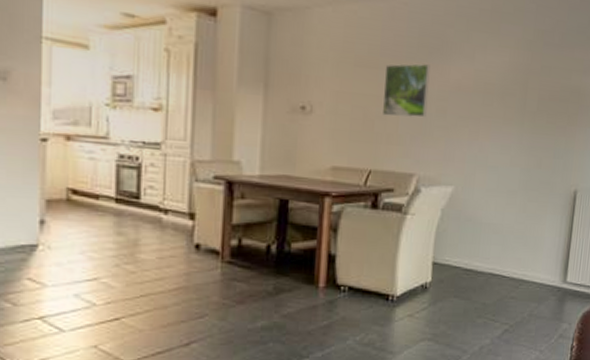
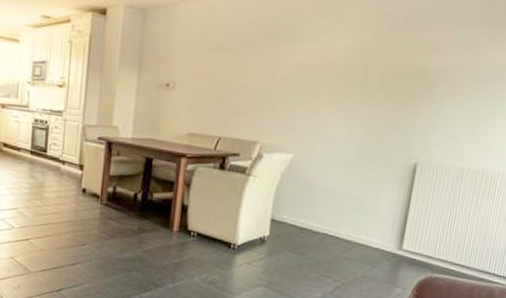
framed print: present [381,63,430,118] -> none [232,47,277,94]

